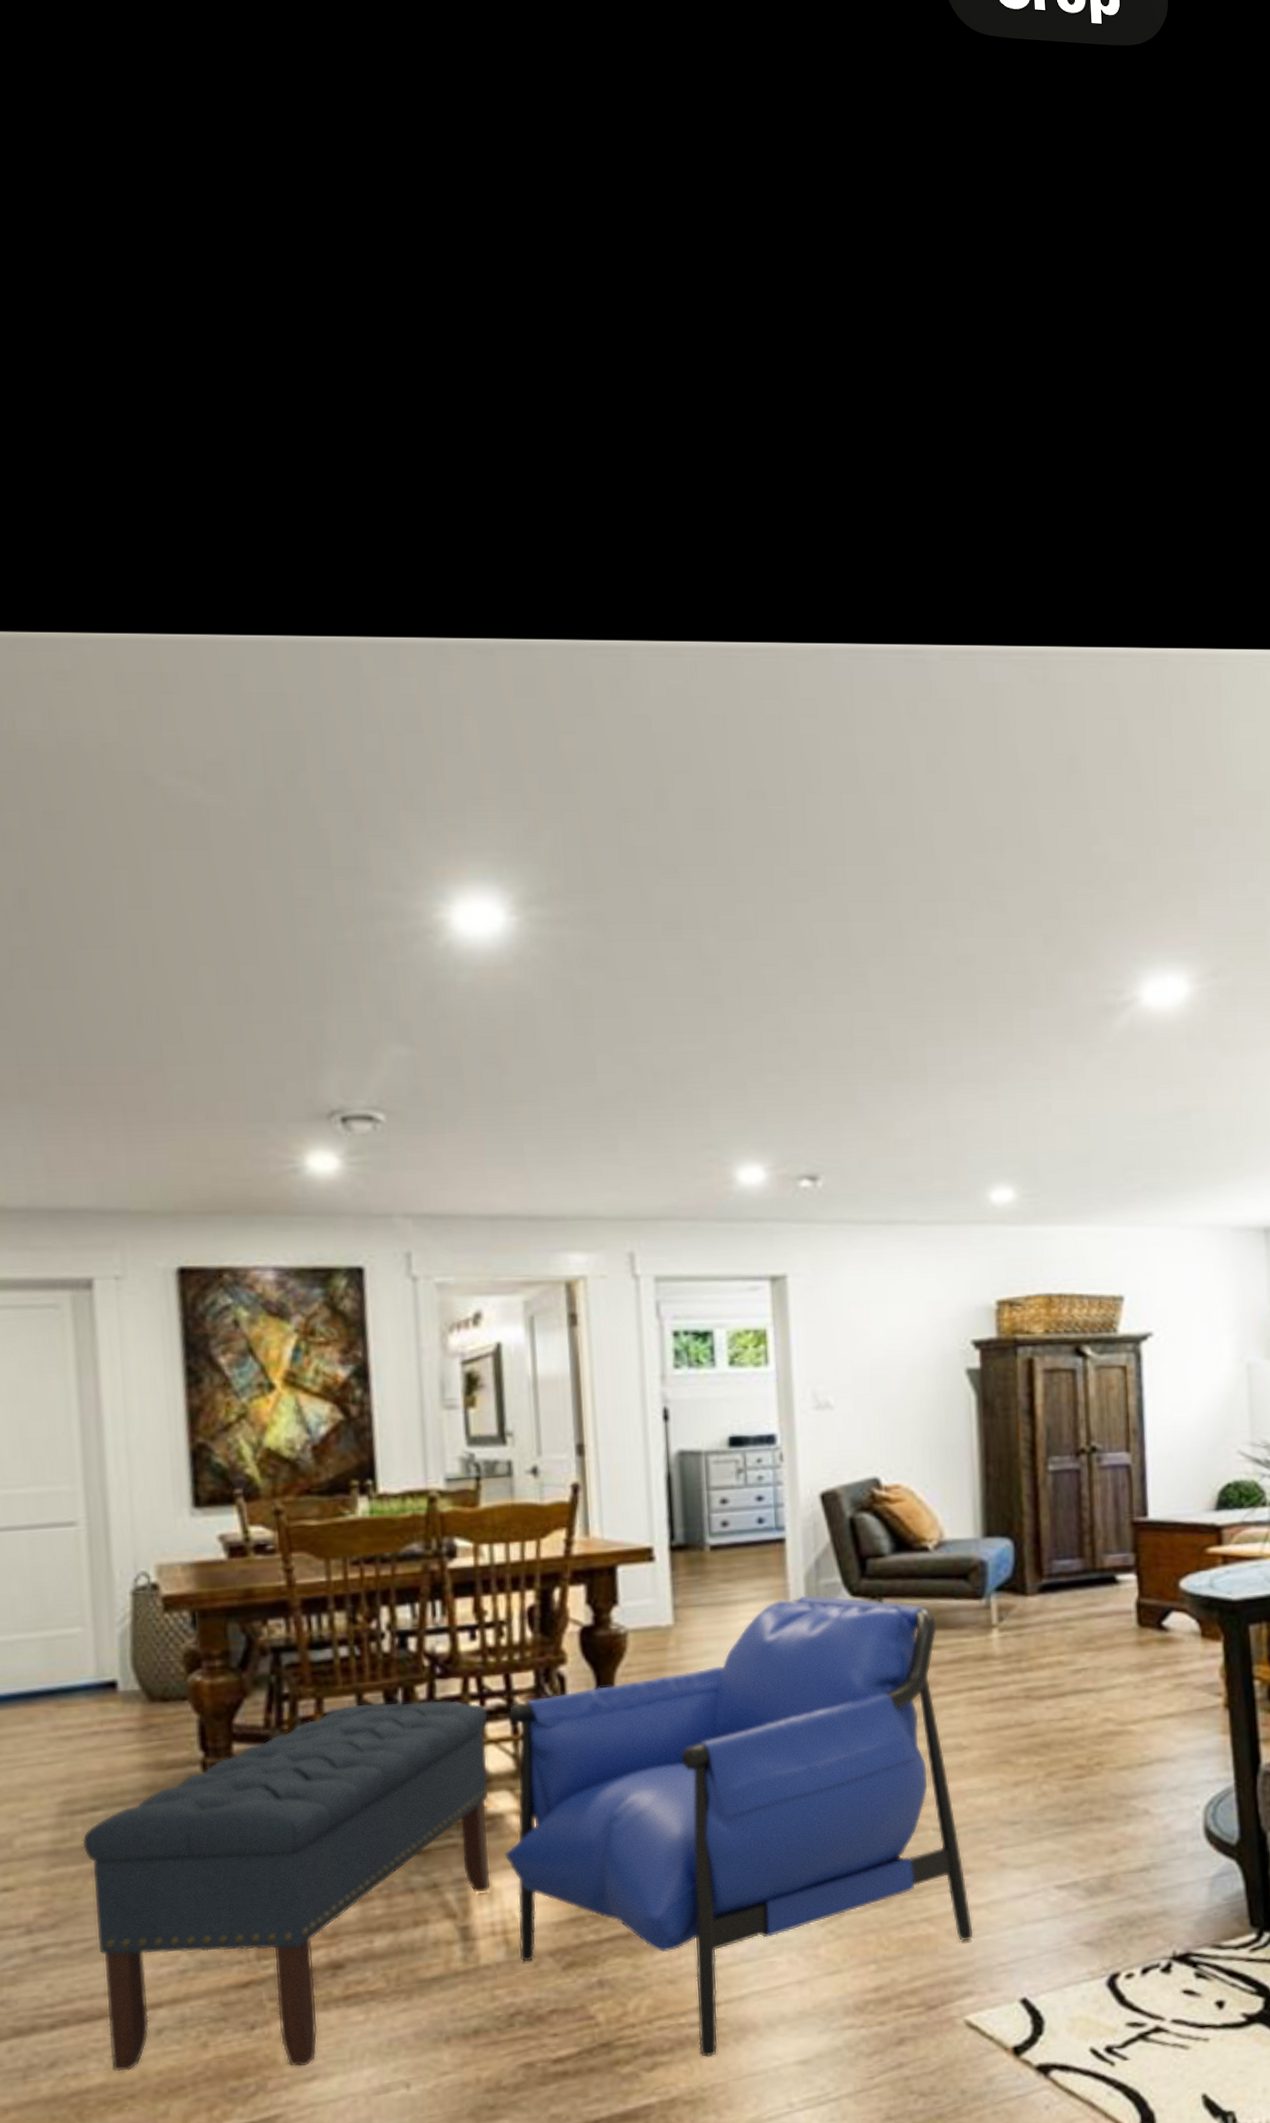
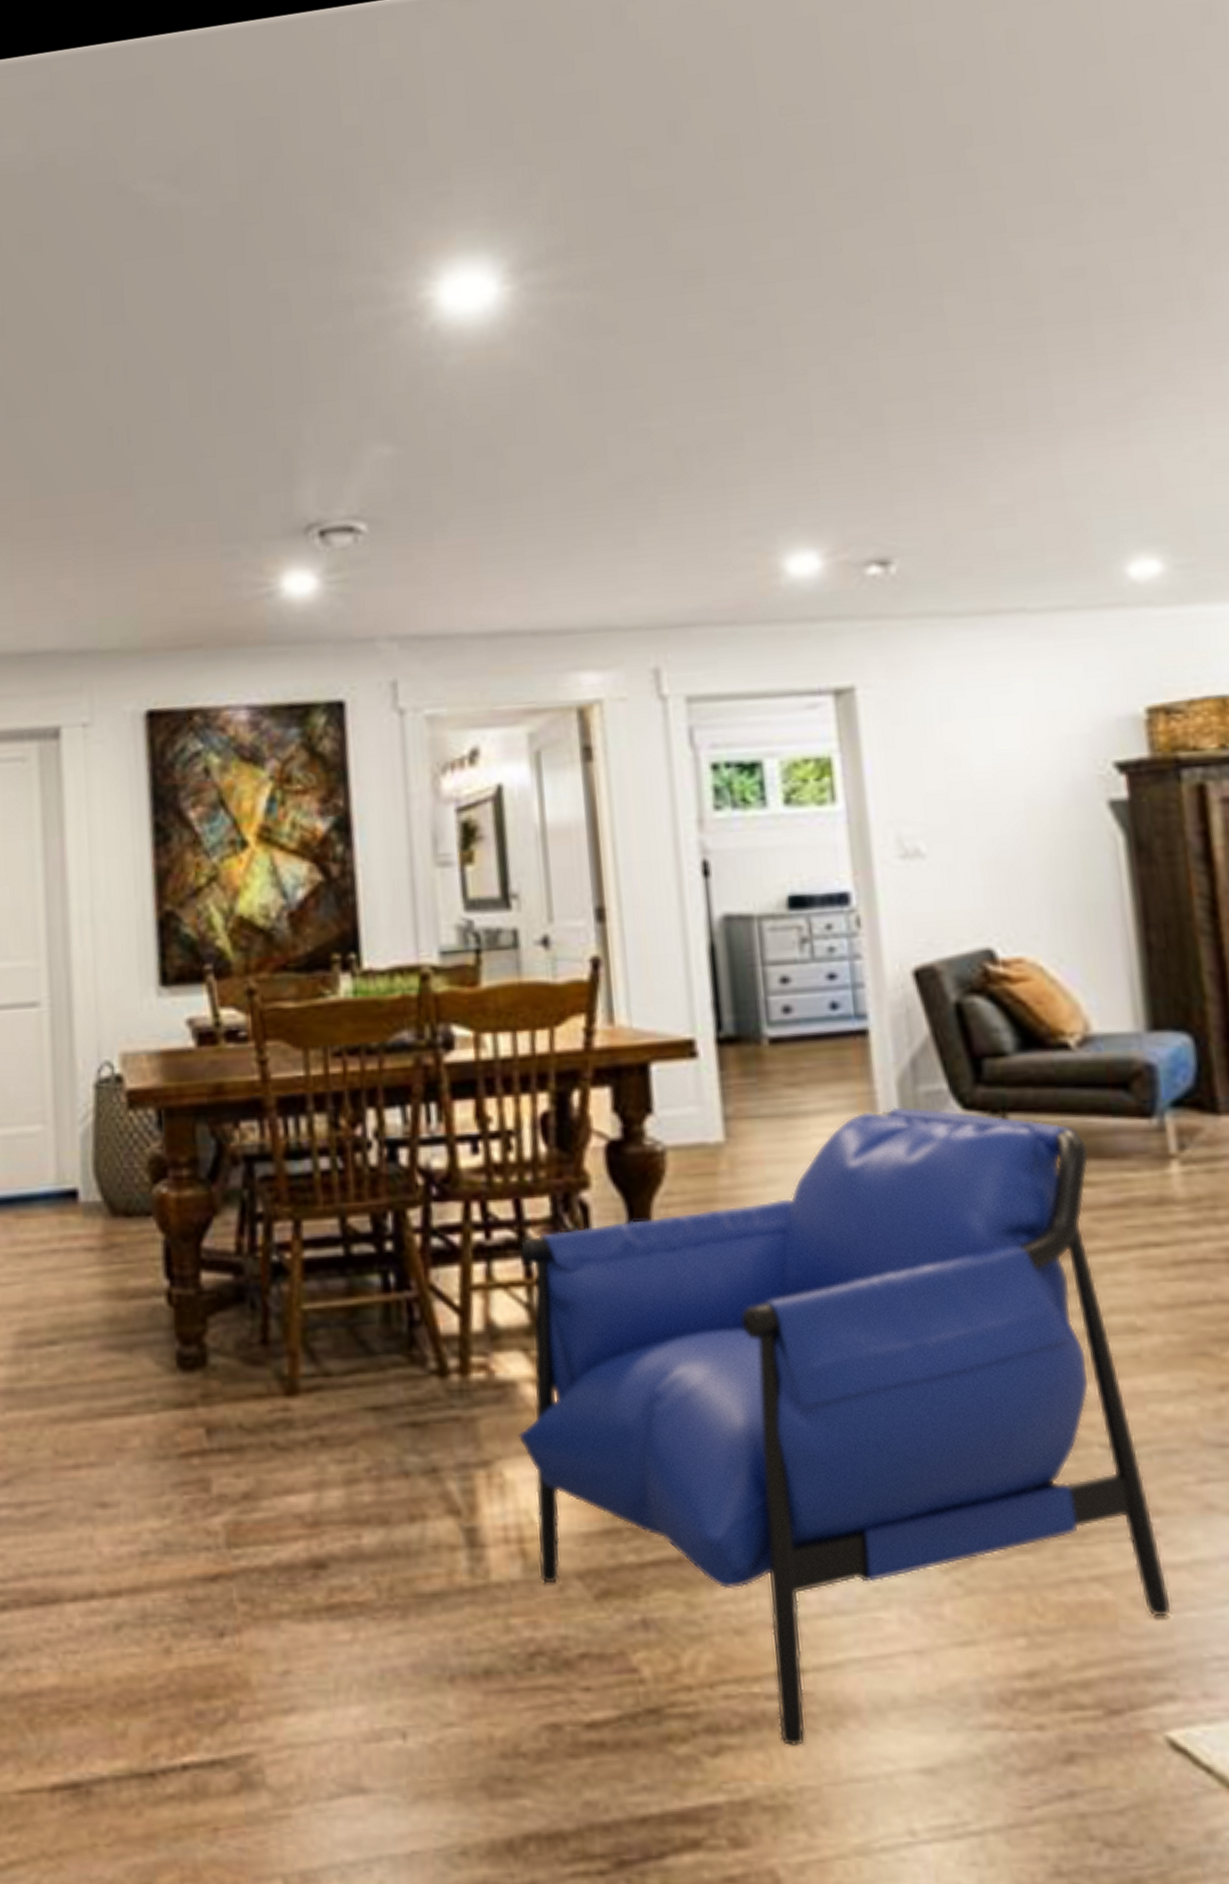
bench: present [82,1700,489,2072] -> none [38,1229,501,1693]

